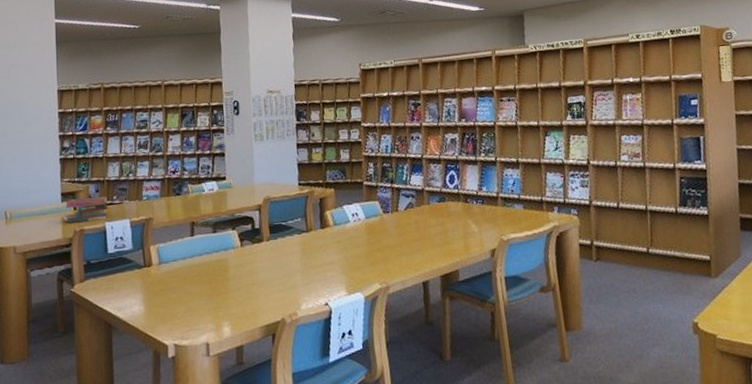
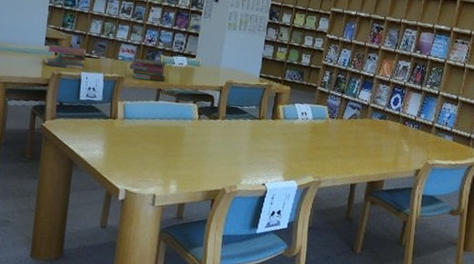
books: none [157,191,198,217] -> present [130,58,168,81]

